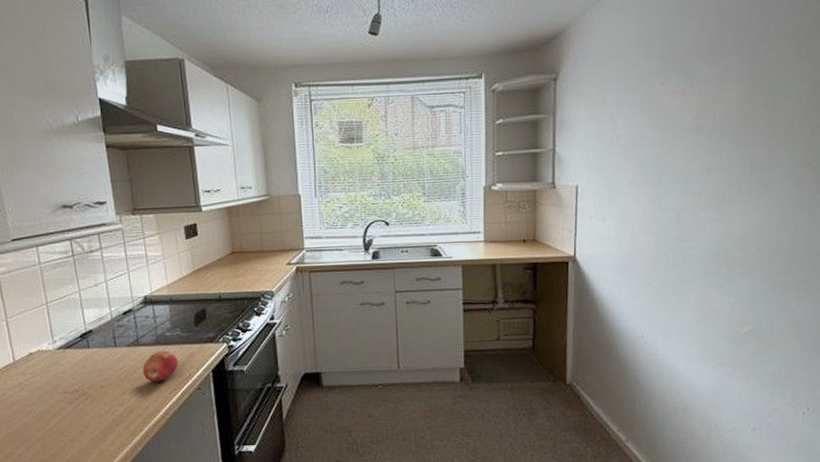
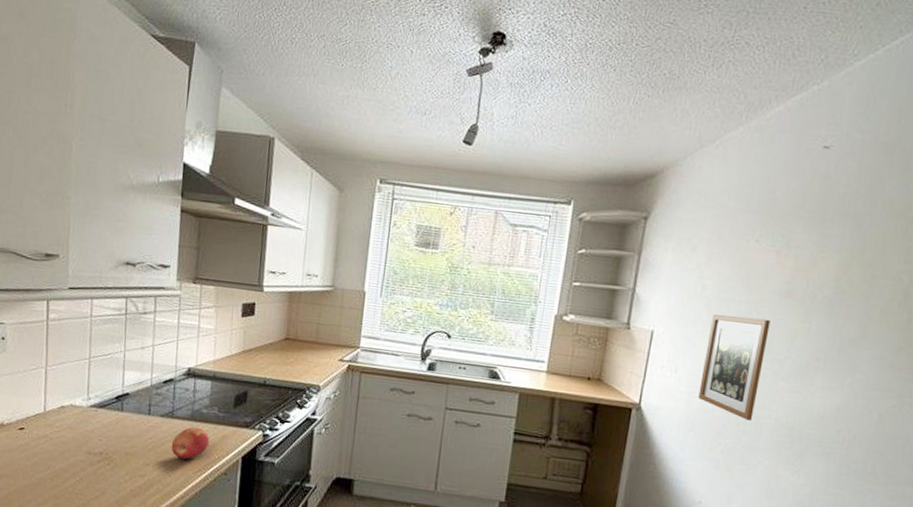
picture frame: none [628,157,685,255] -> present [698,314,771,422]

